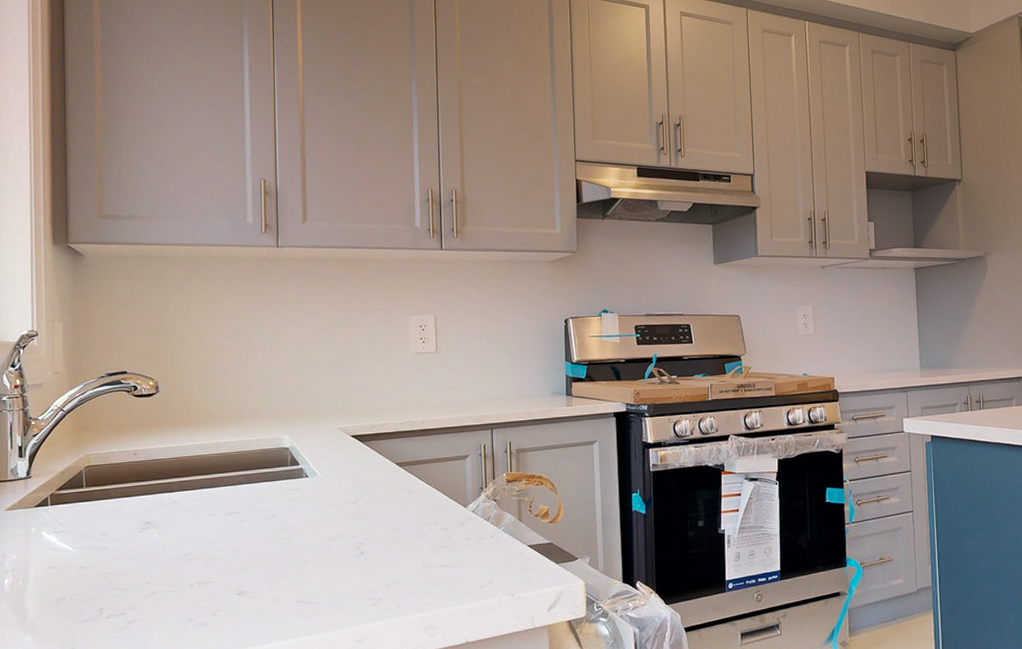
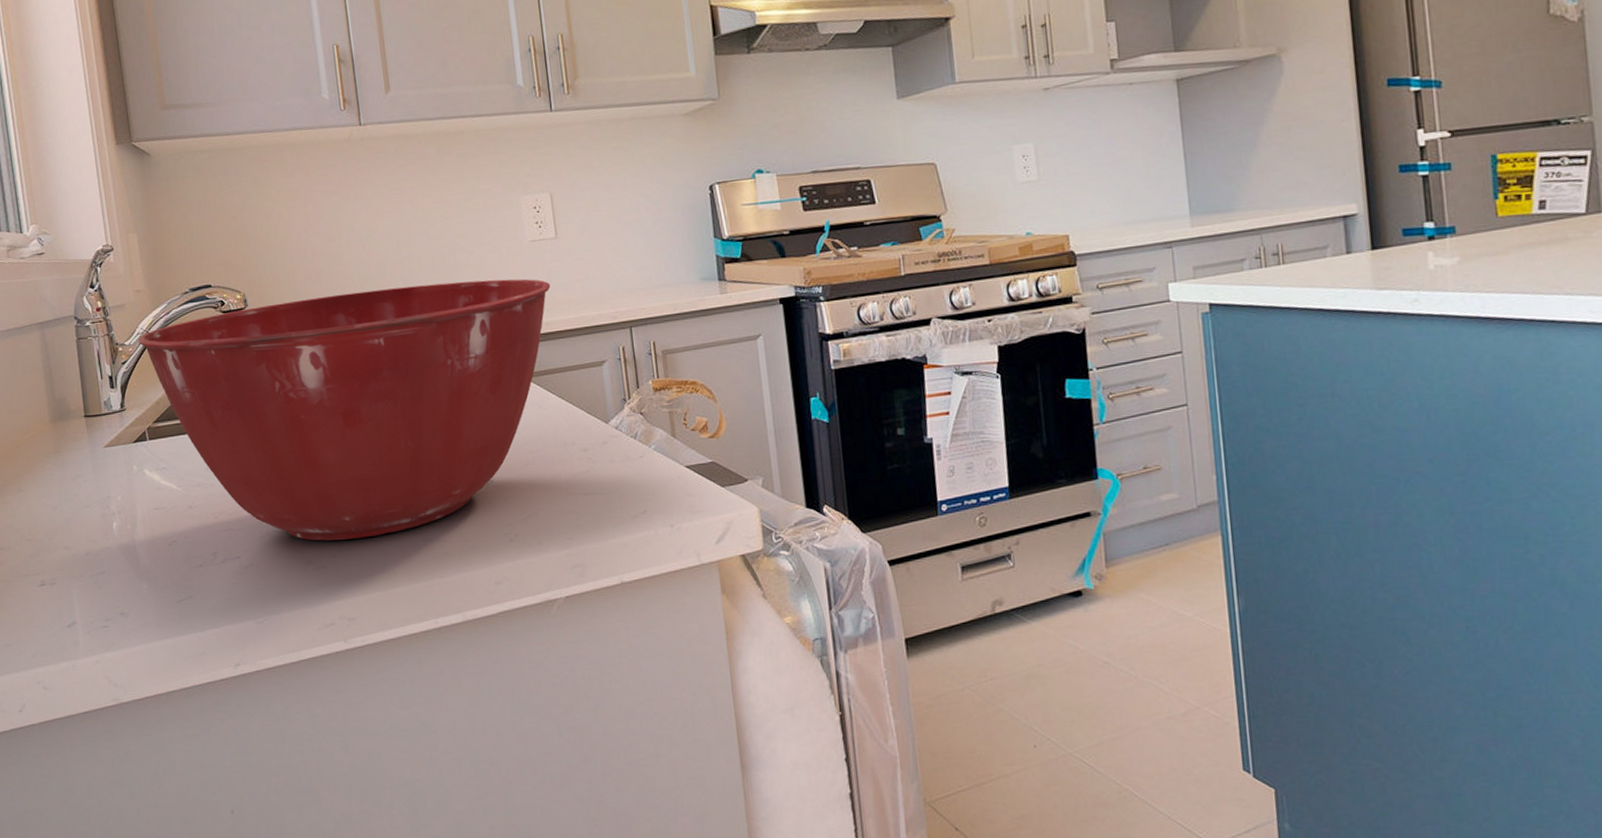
mixing bowl: none [51,382,428,601] -> present [138,279,551,541]

